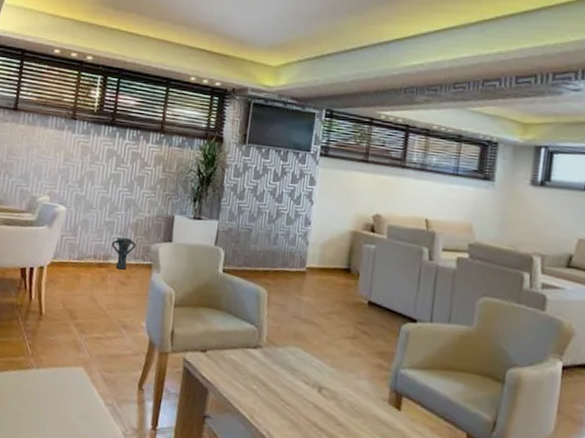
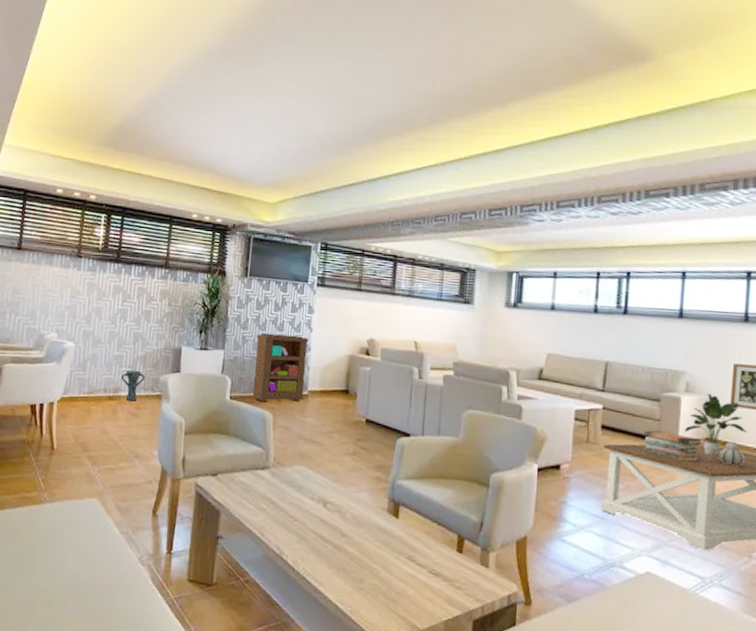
bookshelf: none [246,204,309,279] -> present [252,333,309,402]

